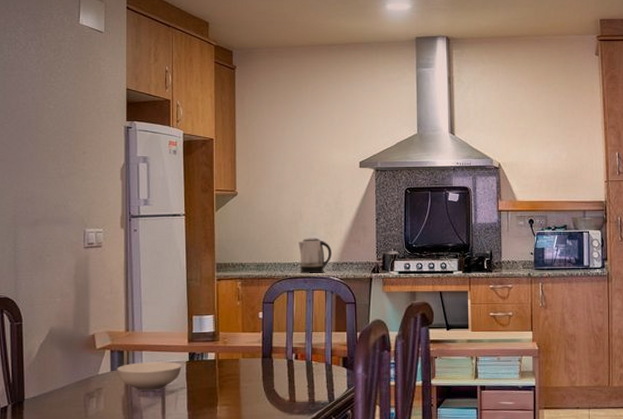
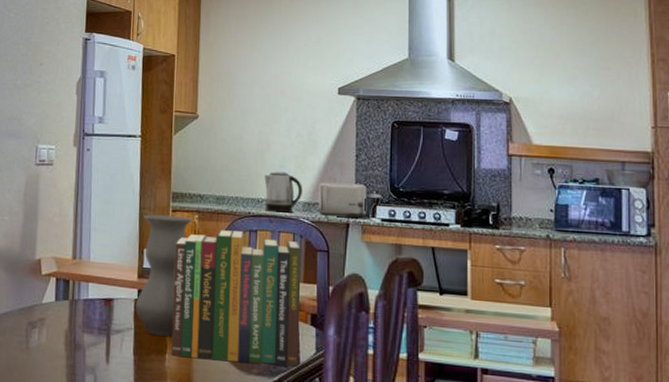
bowl: present [117,361,182,391] -> none [61,294,130,328]
vase: none [188,284,237,391] -> present [136,214,193,337]
books: none [222,292,333,407] -> present [171,229,302,367]
toaster: none [346,243,389,274] -> present [319,182,370,219]

